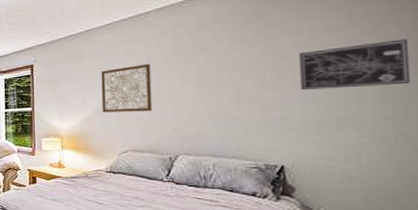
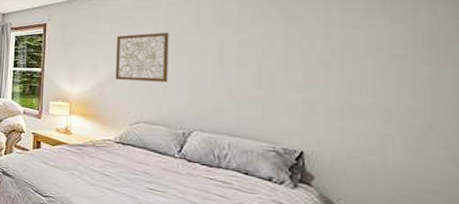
wall art: present [299,39,411,90] -> none [326,28,443,76]

